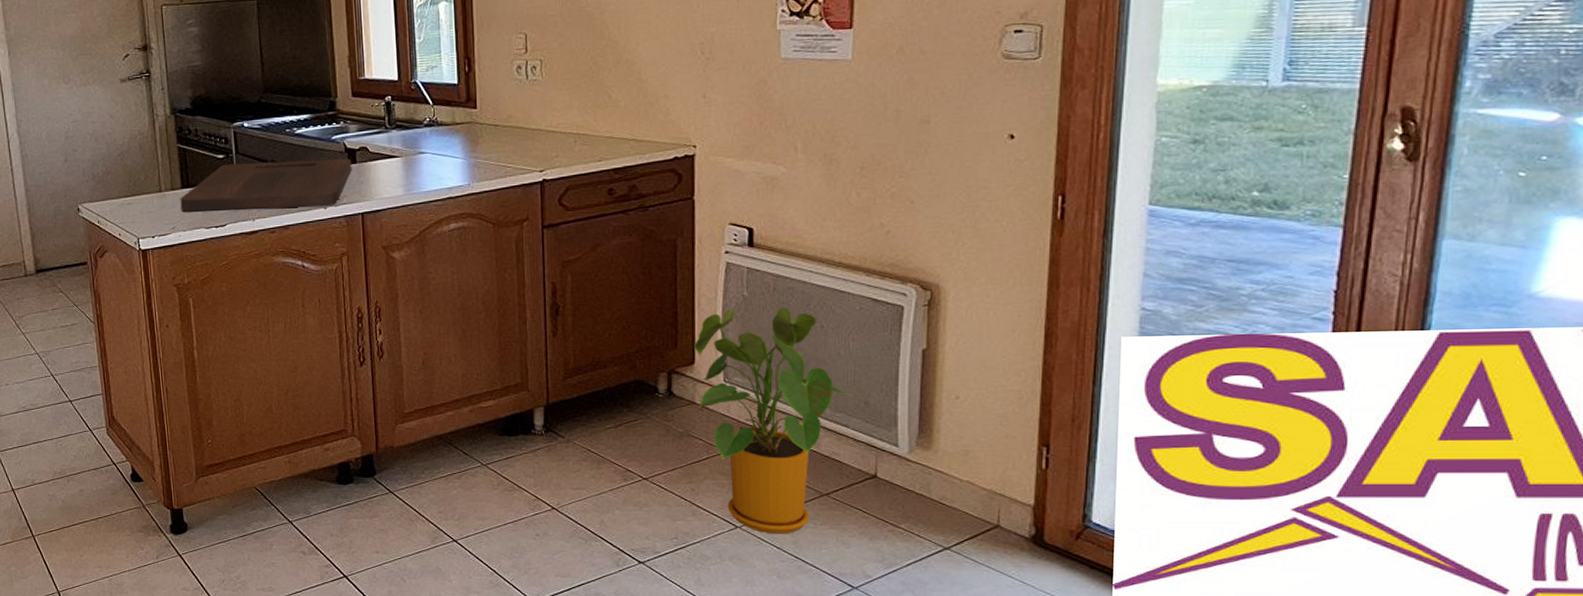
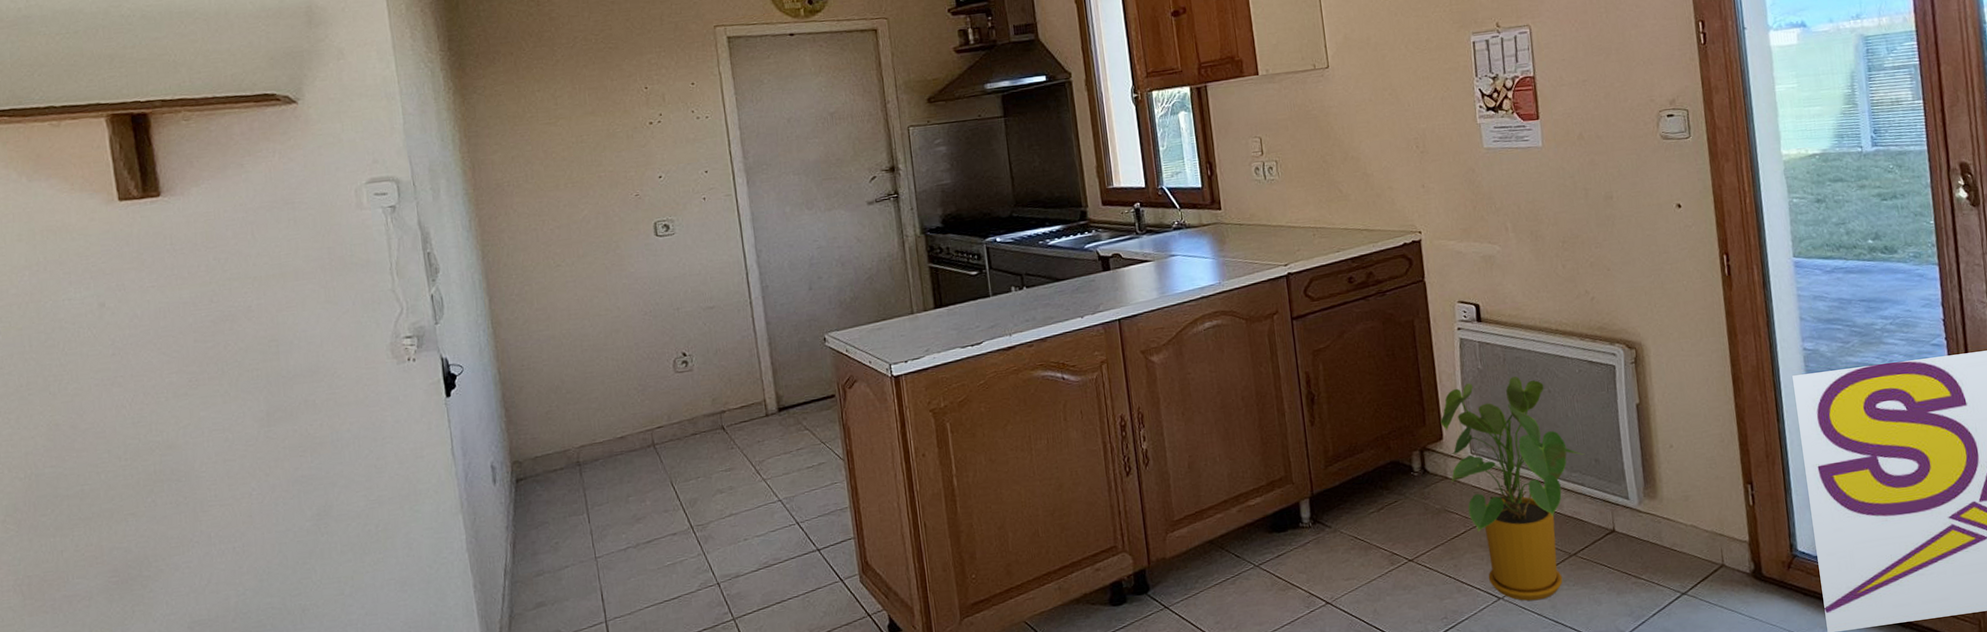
cutting board: present [180,158,352,213] -> none [933,266,1107,333]

